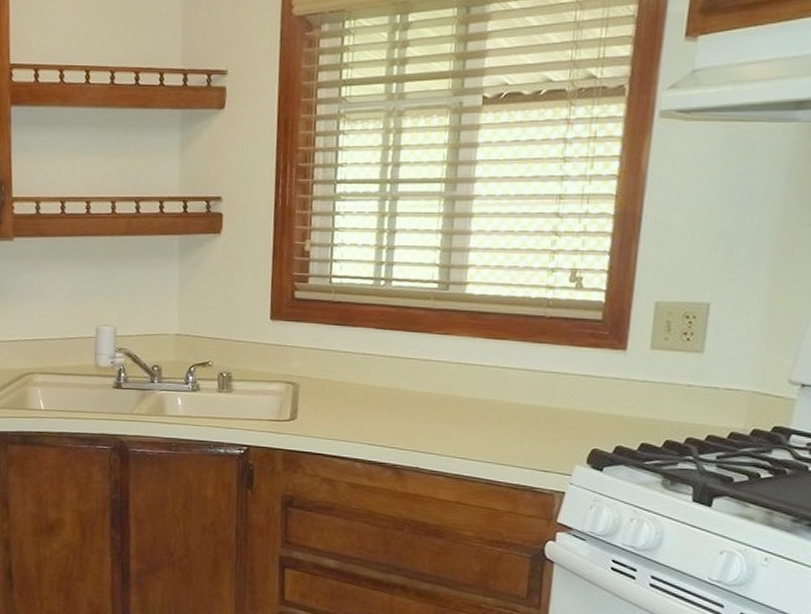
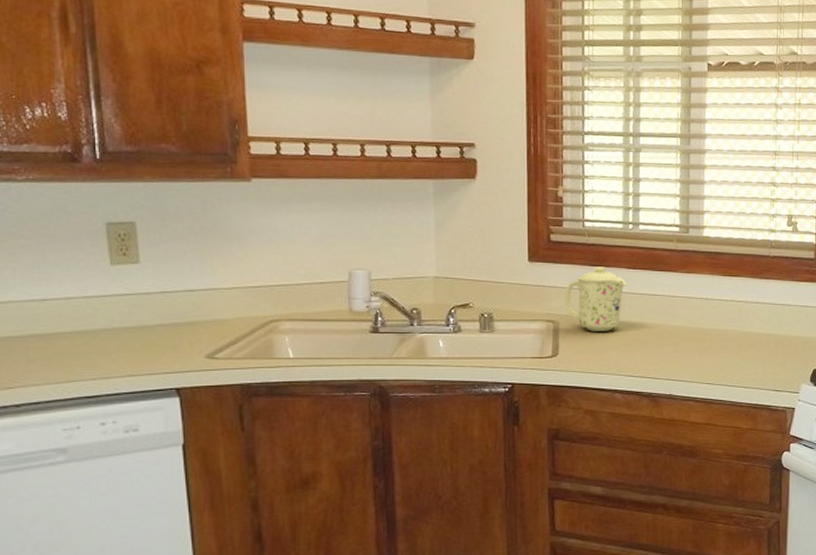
mug: none [306,326,375,396] -> present [564,266,627,331]

